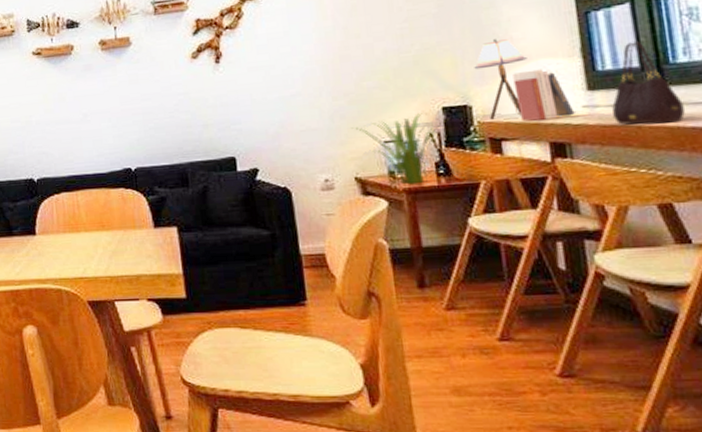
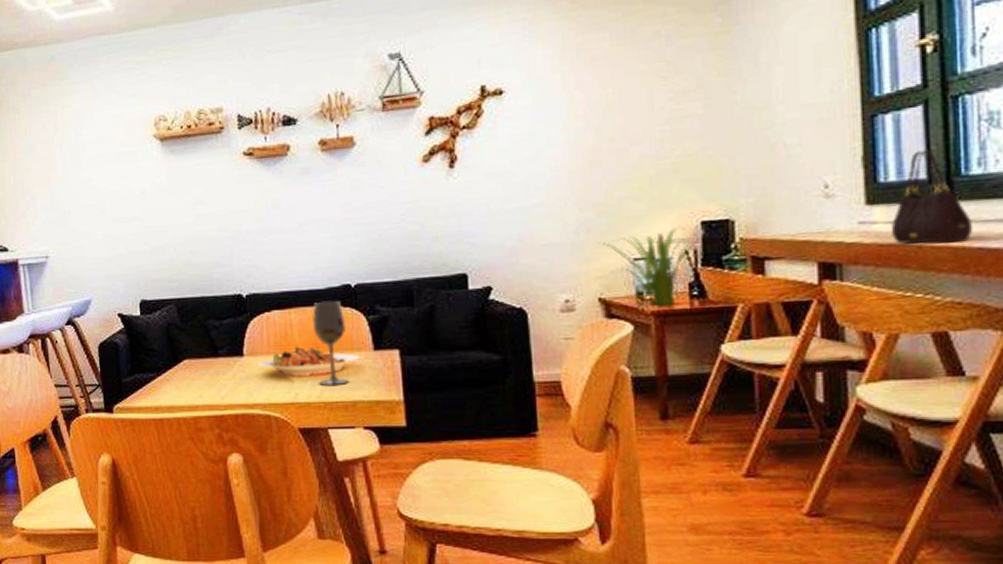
salad: none [50,225,142,253] -> present [259,346,360,377]
wine glass: none [97,183,132,262] -> present [313,300,349,387]
table lamp: present [474,39,527,120] -> none [740,145,801,236]
books: present [512,69,575,122] -> none [783,180,849,239]

